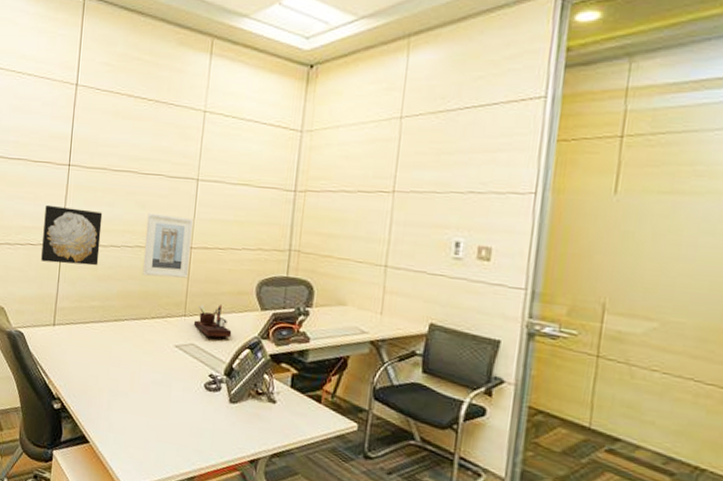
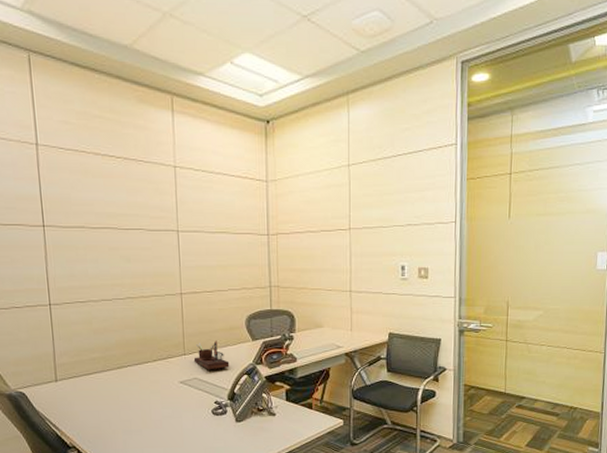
wall art: present [41,204,103,266] -> none [25,267,92,322]
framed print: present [142,212,194,278] -> none [134,265,182,324]

